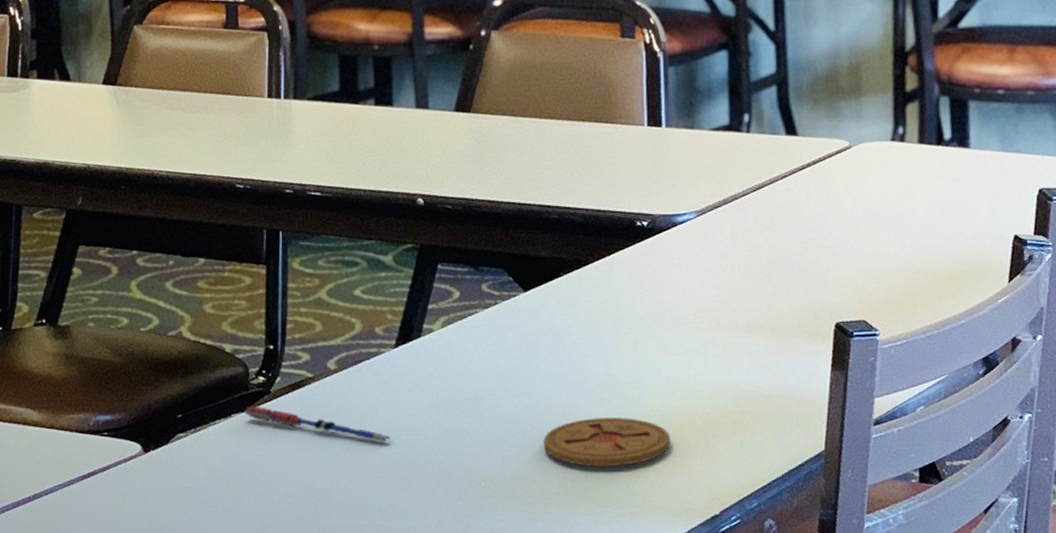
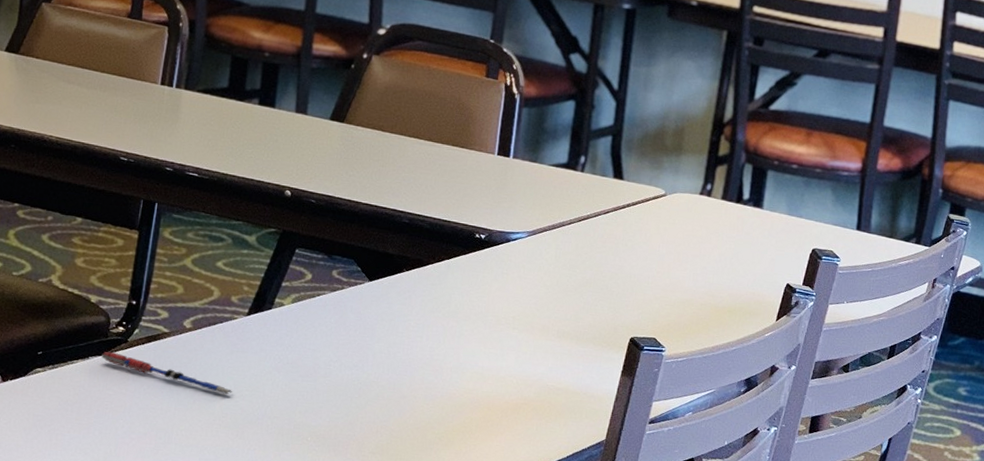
coaster: present [543,418,671,466] -> none [367,393,478,436]

